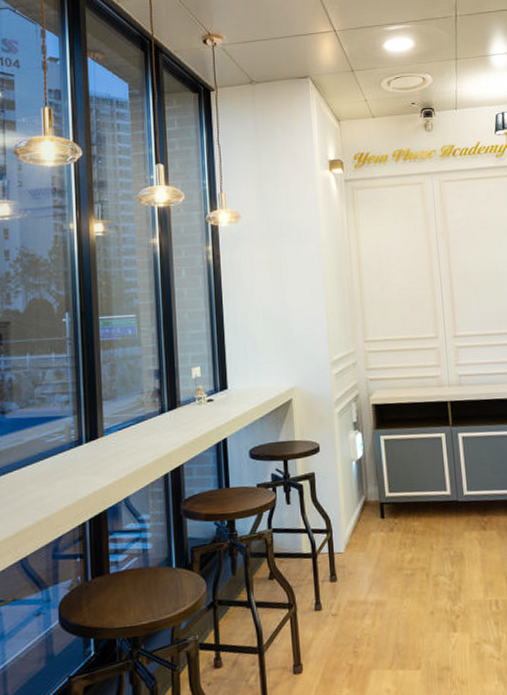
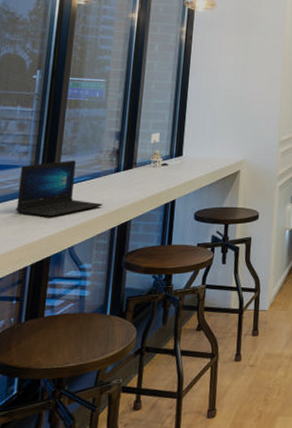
laptop: none [64,404,153,468] -> present [16,160,103,217]

